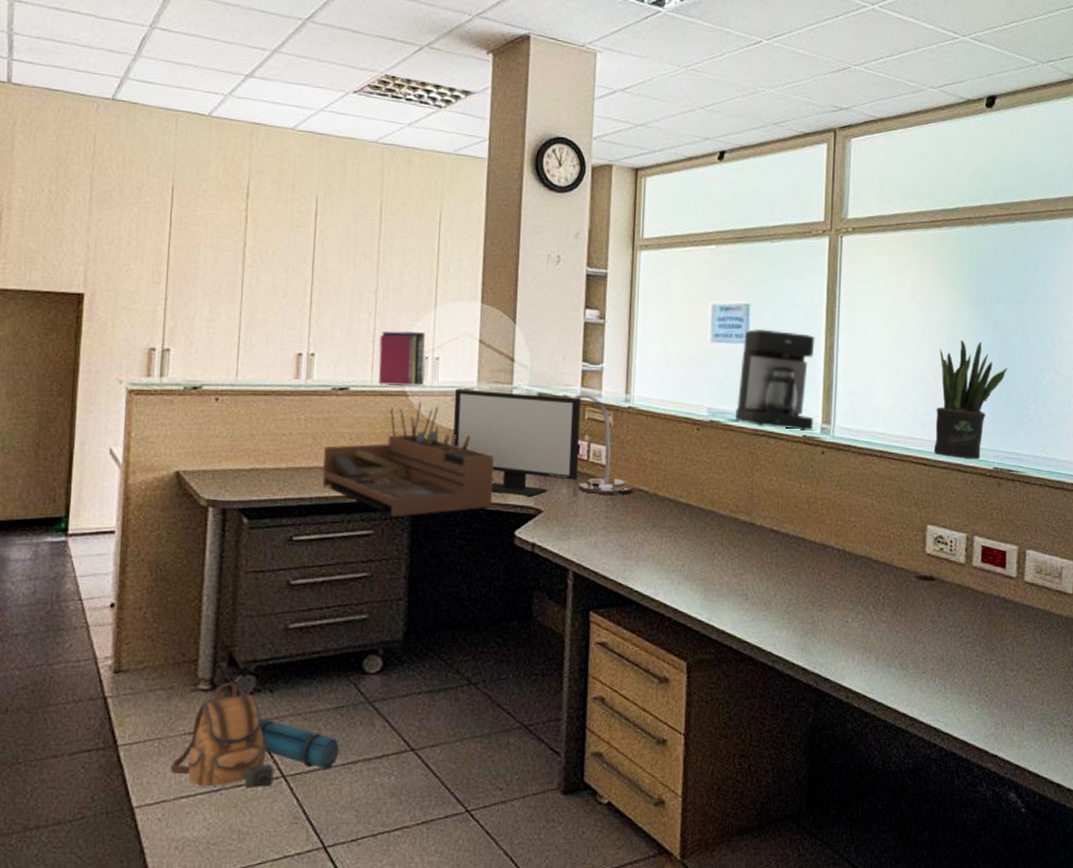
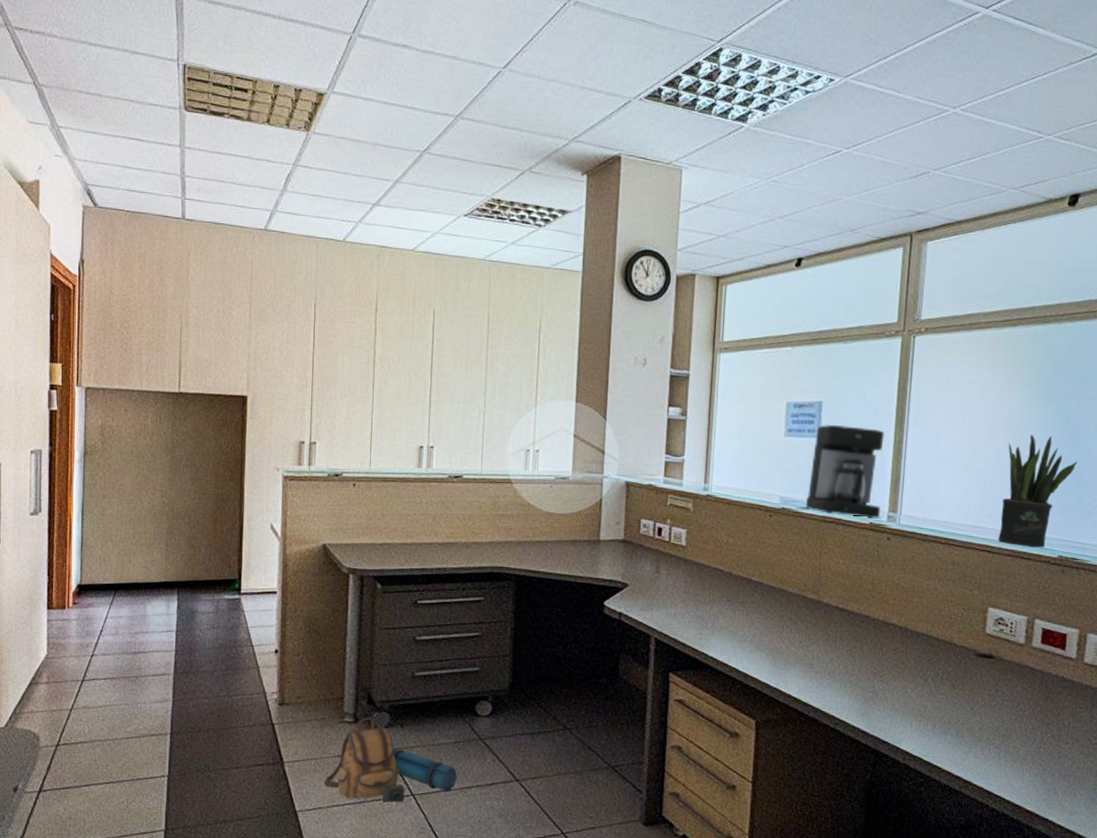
desk organizer: present [322,400,494,517] -> none [441,486,586,587]
books: present [378,331,426,386] -> none [487,427,527,475]
computer monitor: present [453,388,582,497] -> none [551,477,664,572]
table lamp: present [573,393,635,496] -> none [657,482,711,574]

